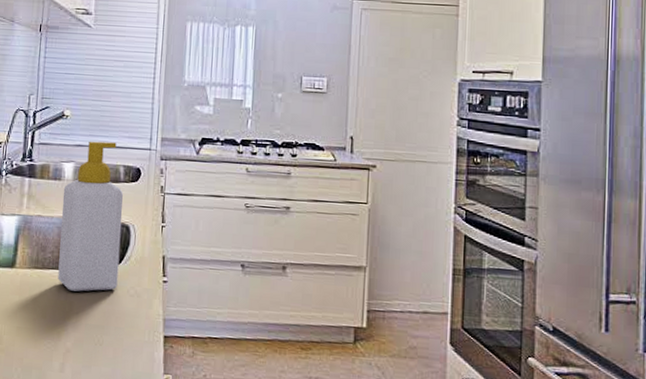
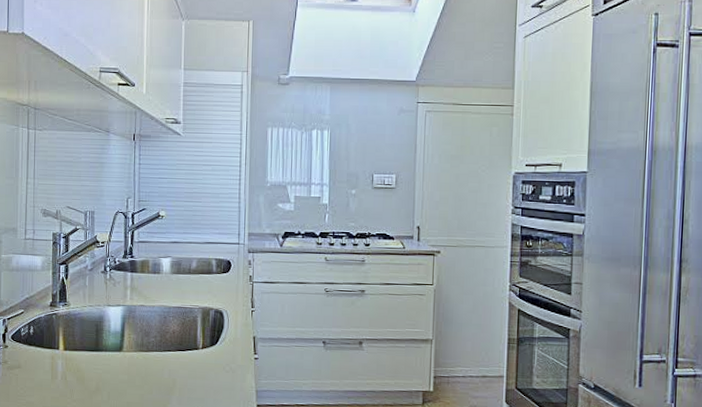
soap bottle: present [58,141,123,292] -> none [161,238,217,370]

